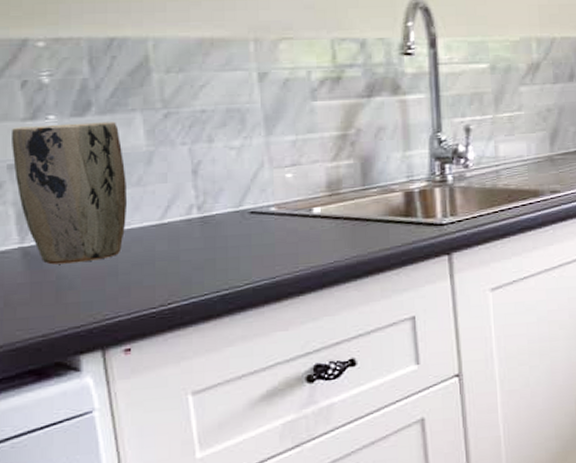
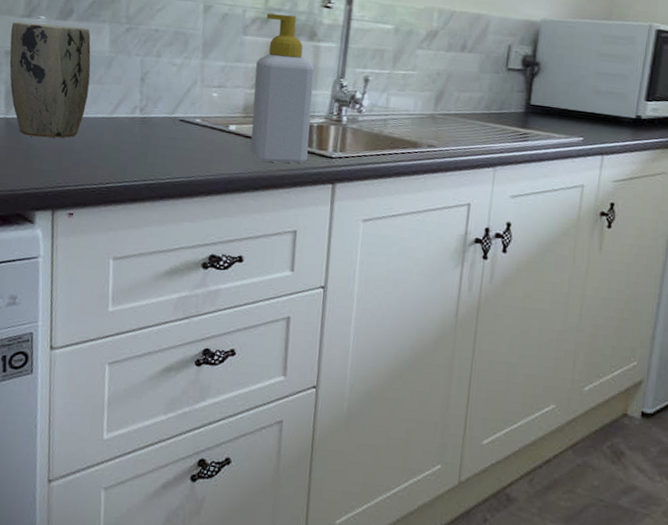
soap bottle: none [334,70,414,243] -> present [250,13,315,164]

